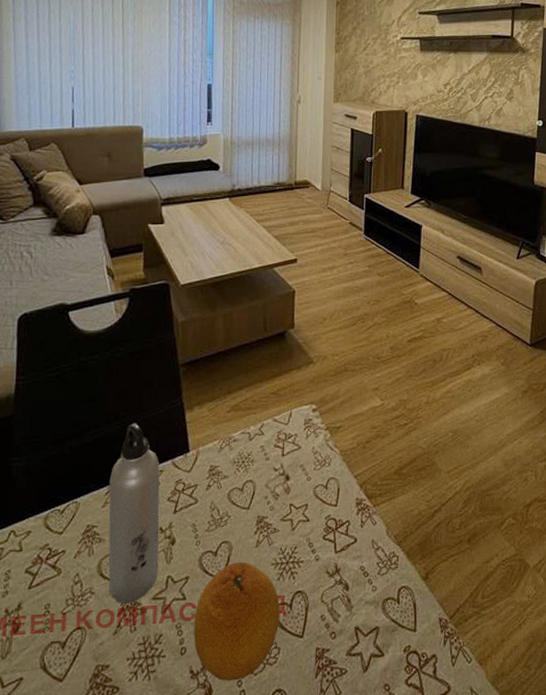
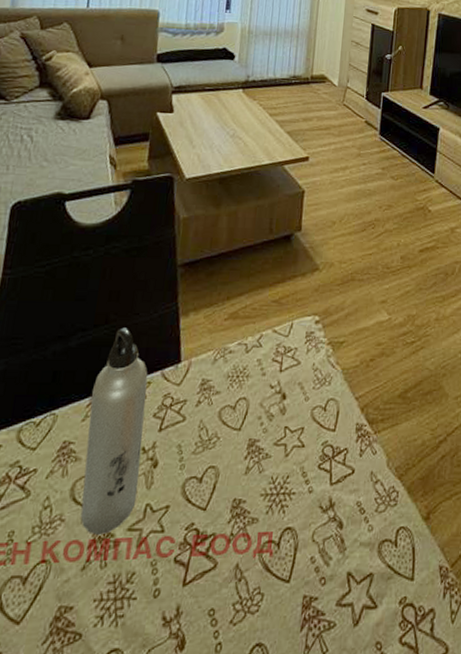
fruit: present [194,561,281,682] -> none [169,490,267,632]

